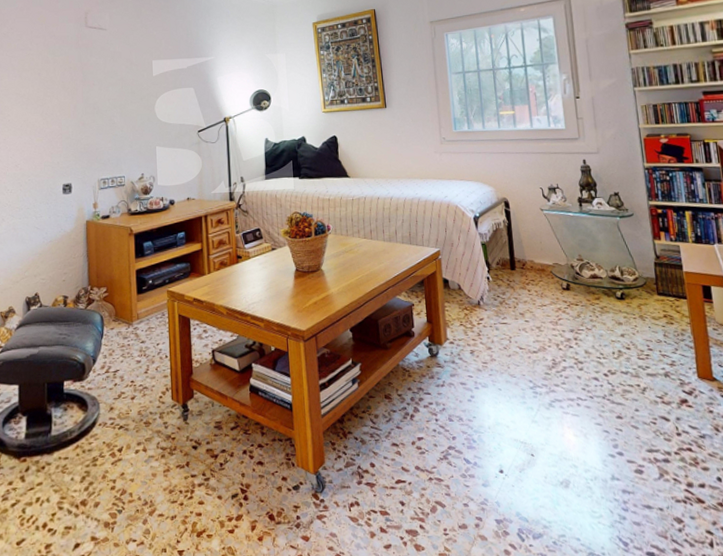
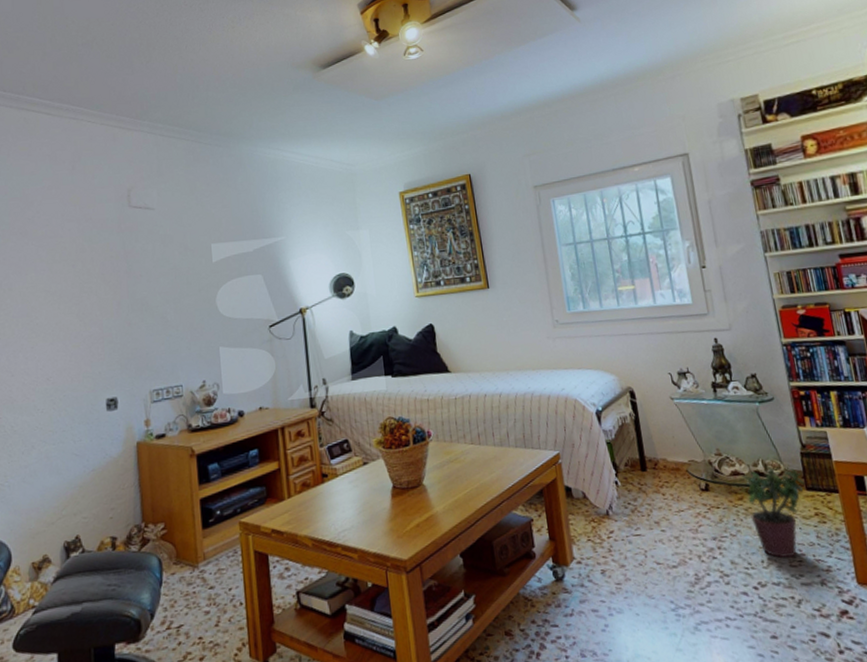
potted plant: none [600,272,657,352] -> present [742,466,805,559]

